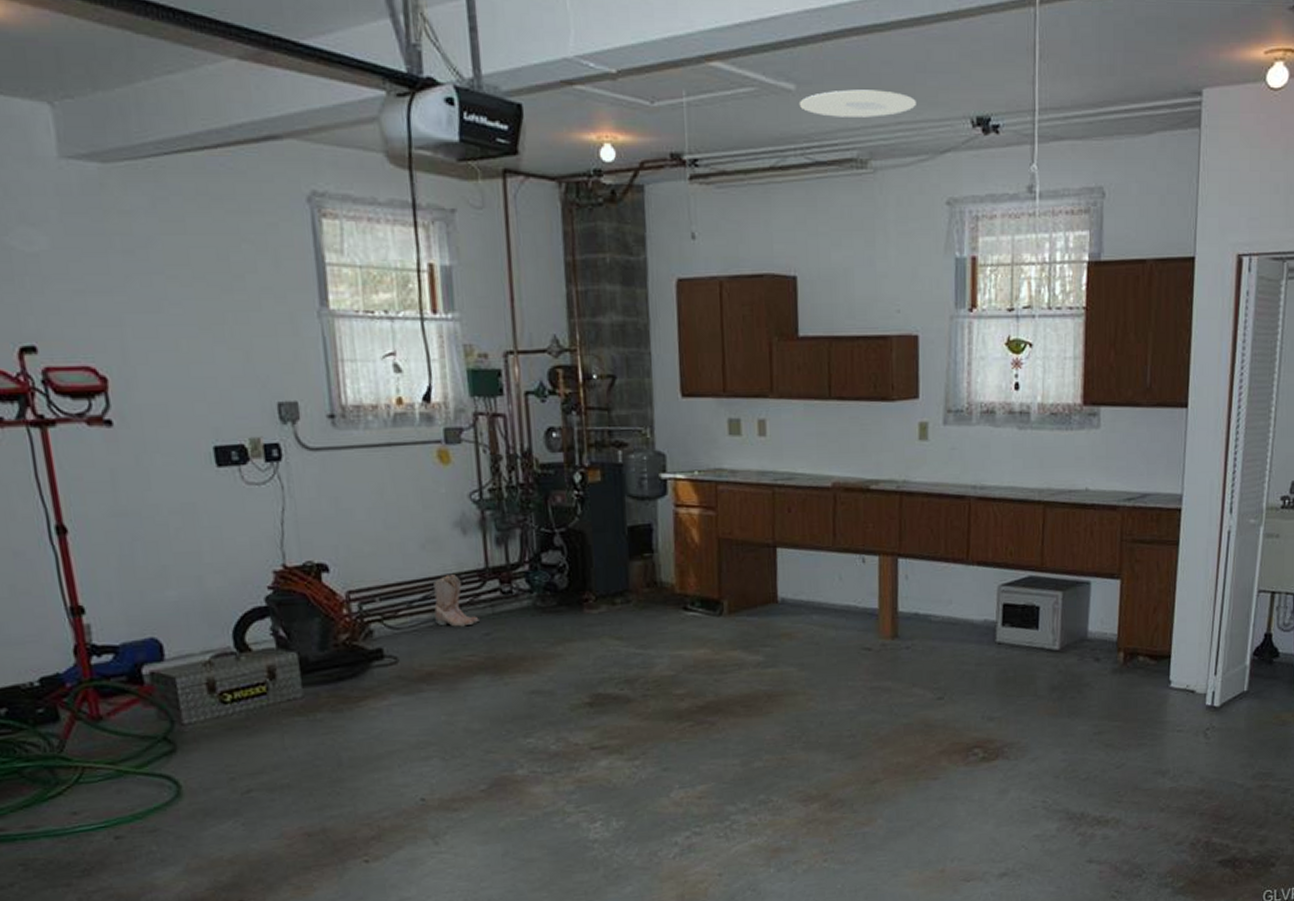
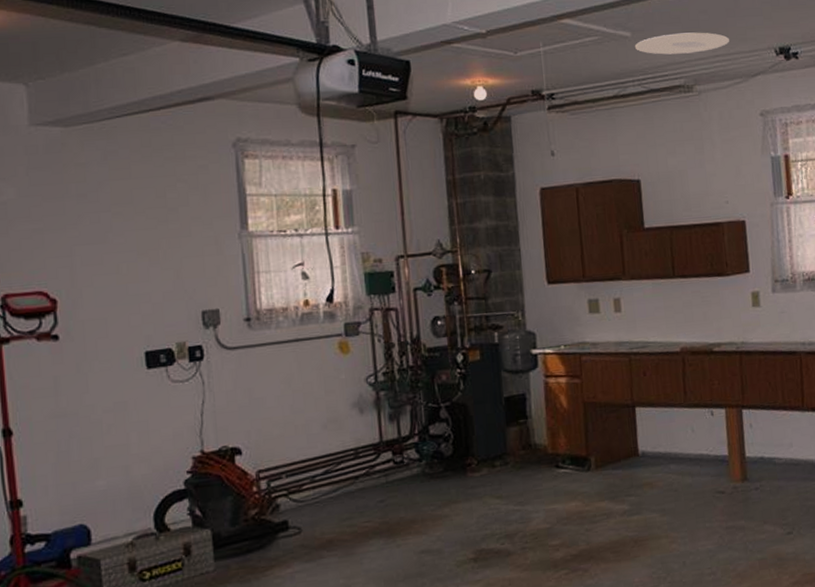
boots: present [433,575,479,627] -> none [334,450,374,497]

